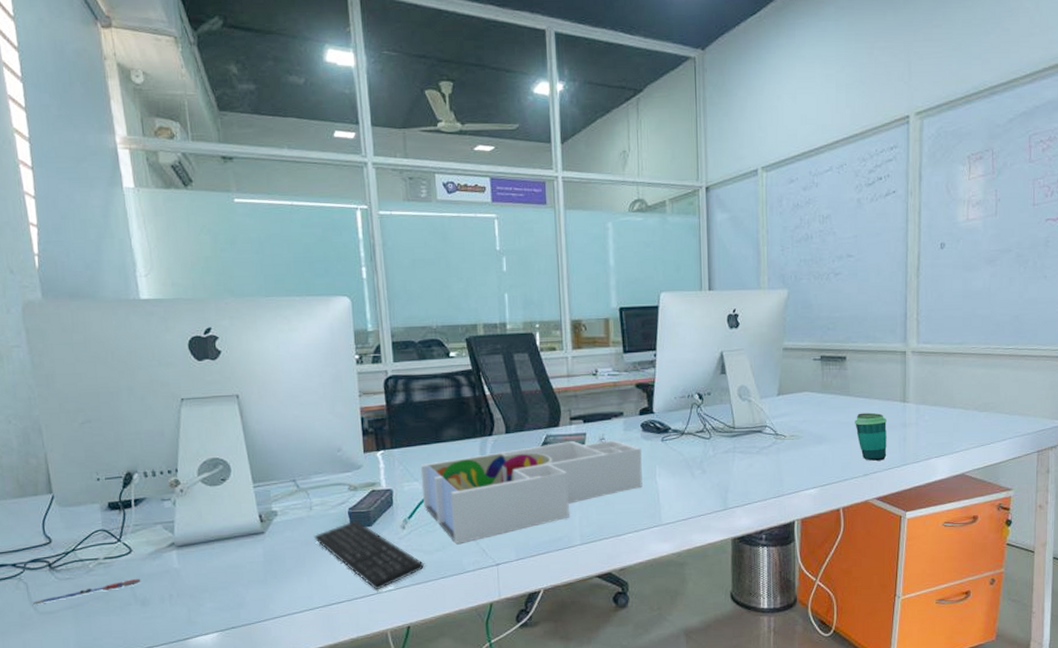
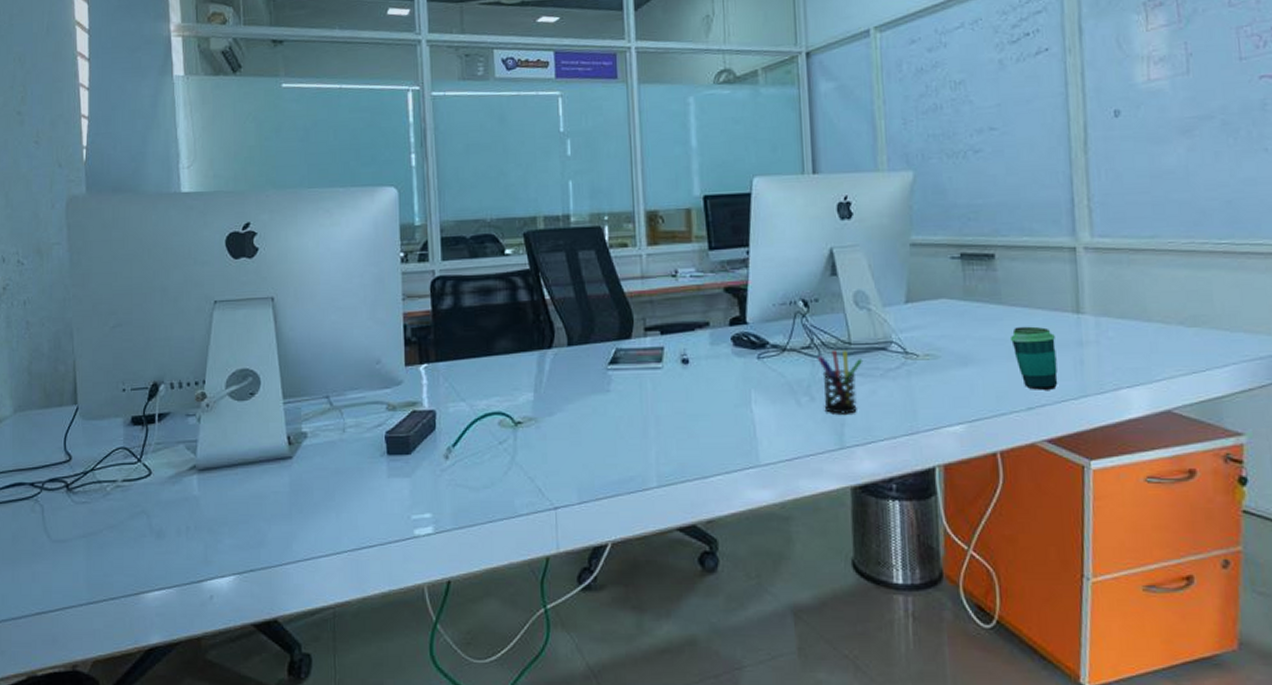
pen: present [32,578,141,605] -> none [46,505,158,531]
keyboard: present [314,520,425,590] -> none [345,446,470,534]
desk organizer: present [420,439,643,544] -> none [468,356,734,480]
pen holder: none [708,433,744,483] -> present [817,350,863,414]

